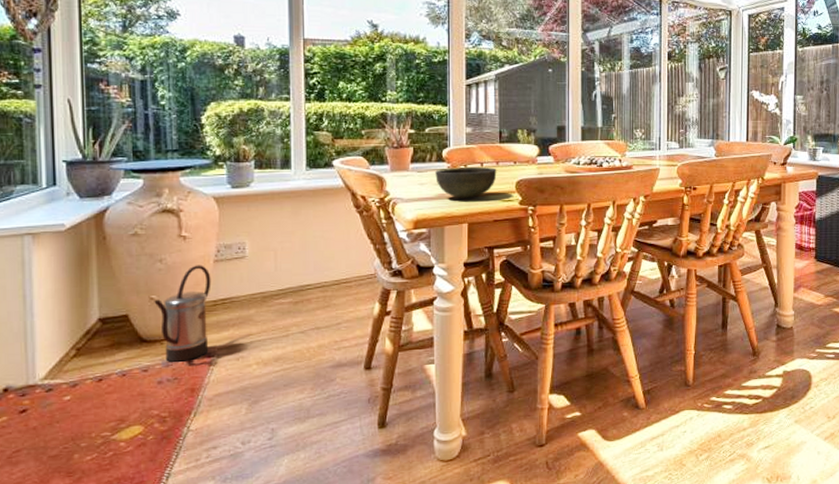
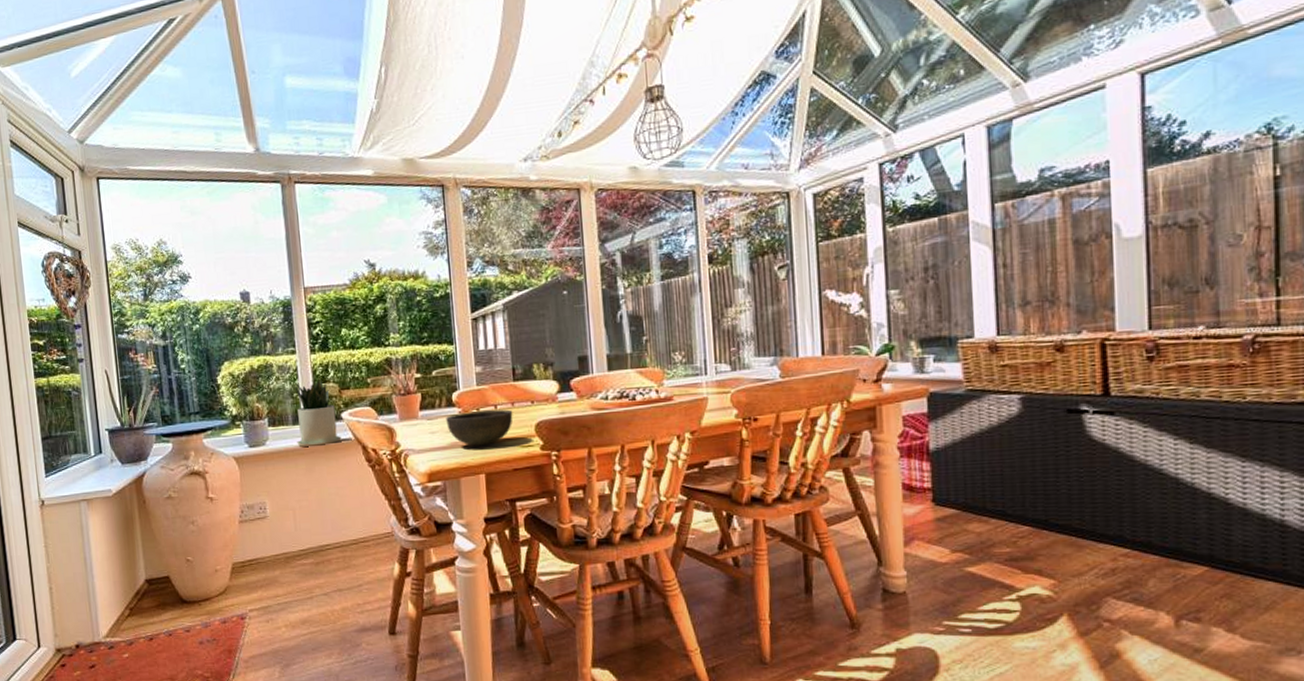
watering can: present [154,265,211,362] -> none [190,526,241,623]
planter: none [284,128,331,191] -> present [294,379,342,448]

